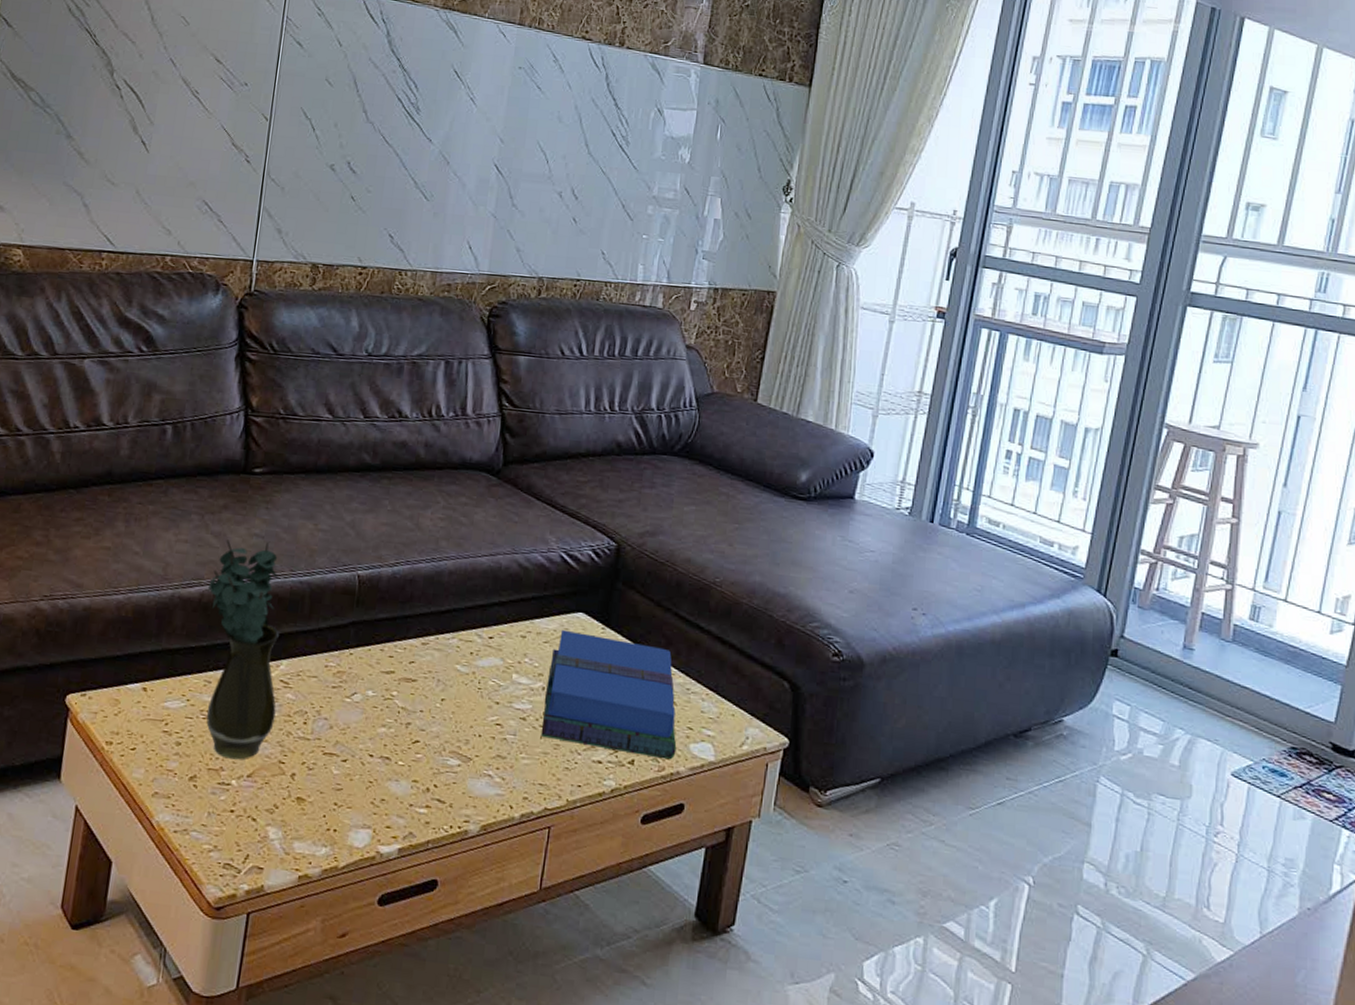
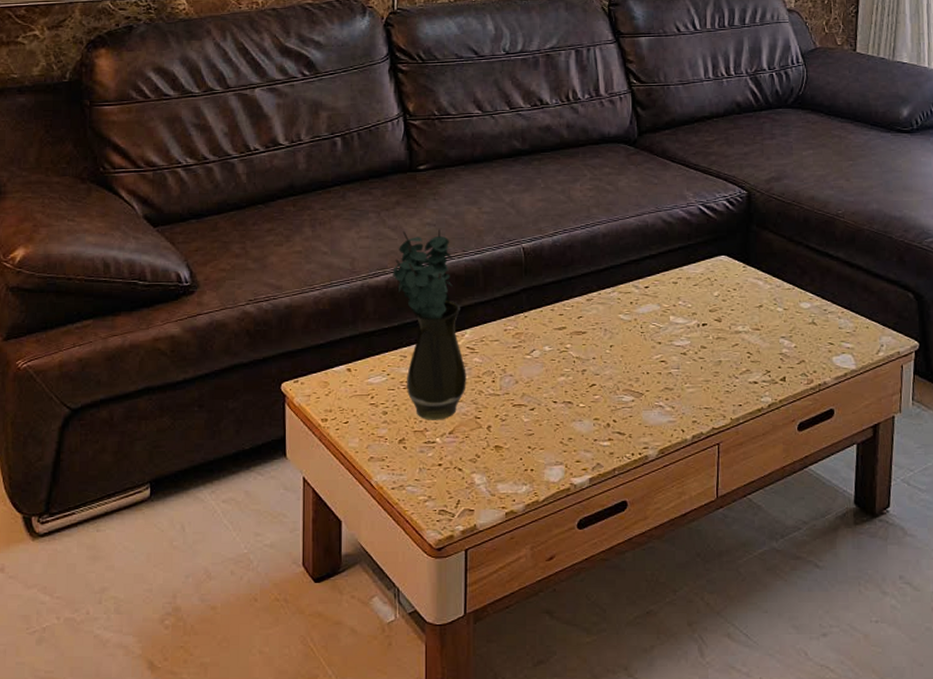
books: present [540,629,677,760] -> none [701,272,821,373]

